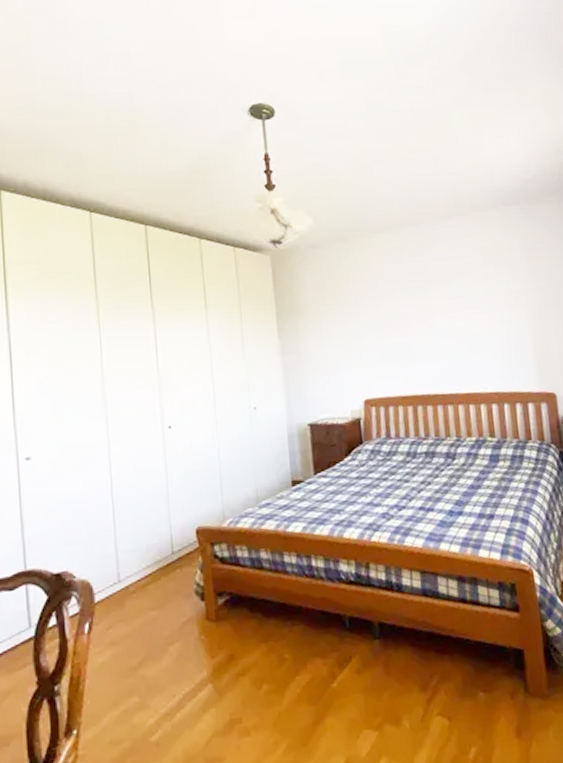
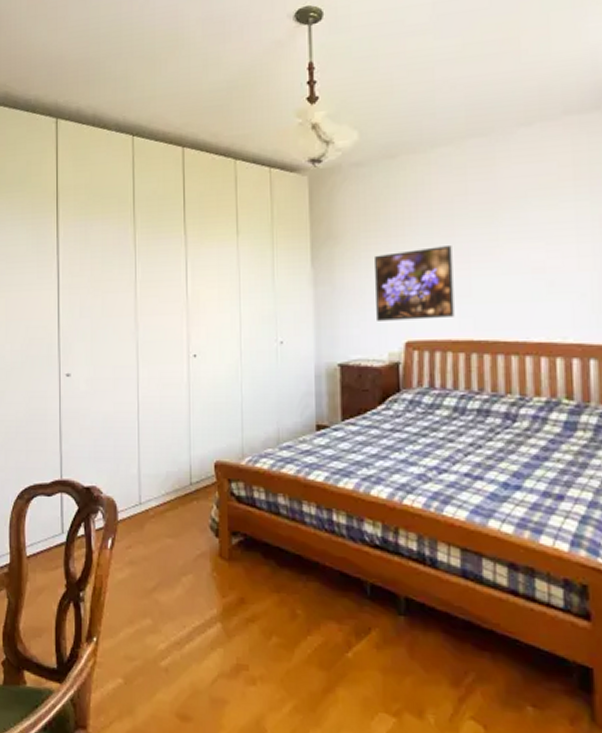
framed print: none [334,316,402,383] -> present [375,246,455,321]

